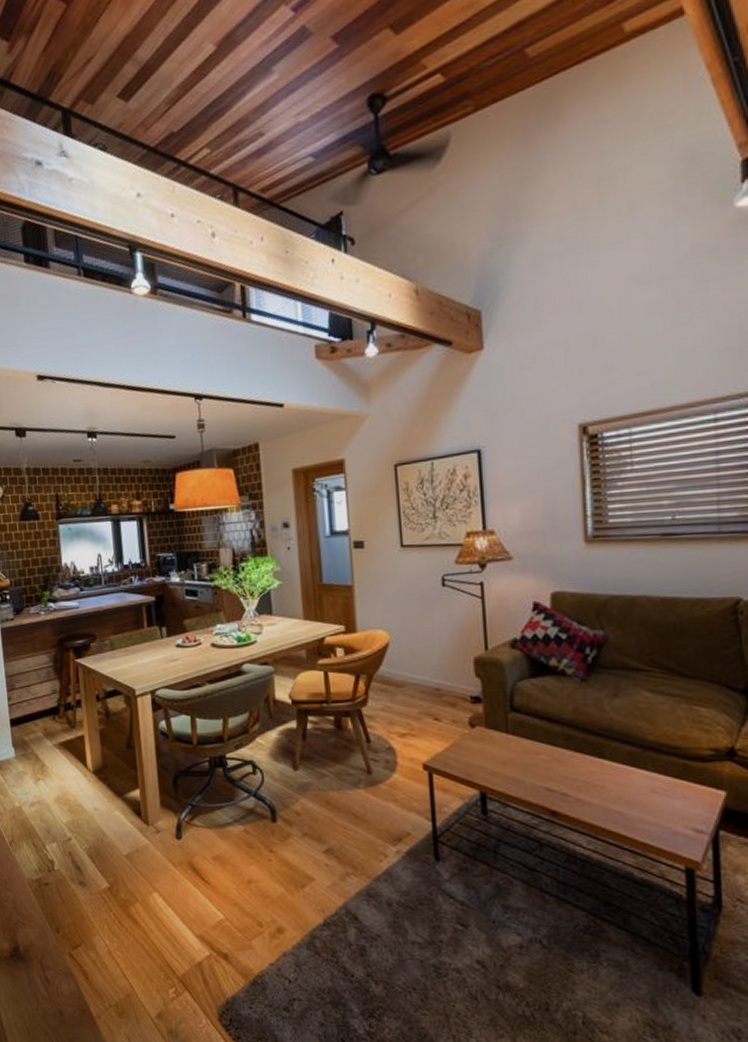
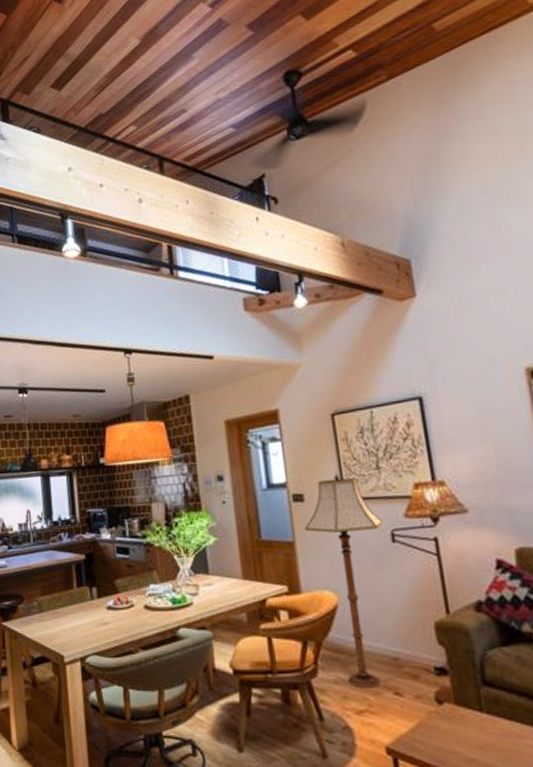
floor lamp: none [363,522,435,715] -> present [305,473,383,688]

